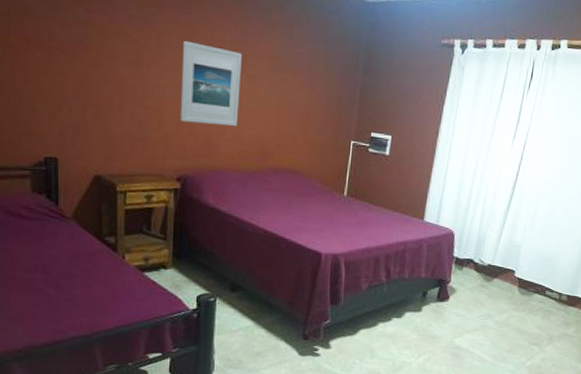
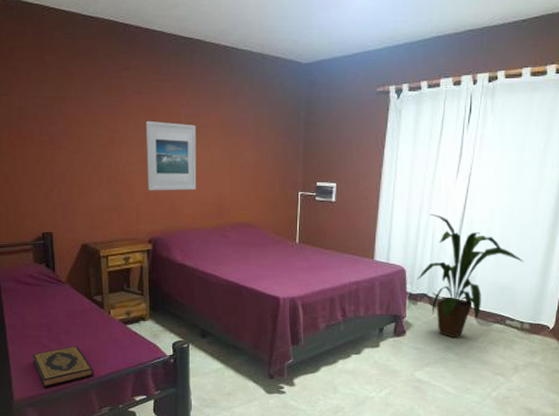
hardback book: none [22,293,99,340] -> present [32,346,94,388]
house plant: none [465,178,568,307] -> present [417,214,524,339]

